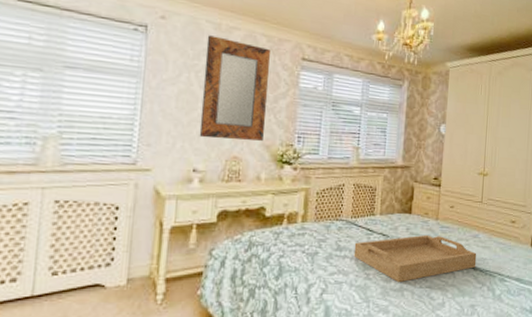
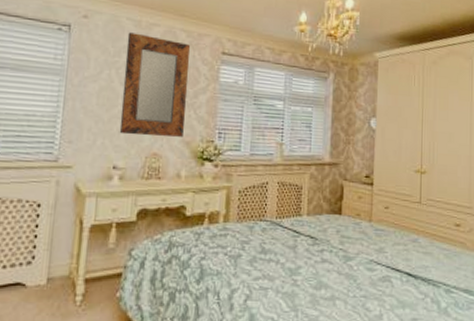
serving tray: present [353,234,477,283] -> none [279,238,417,291]

